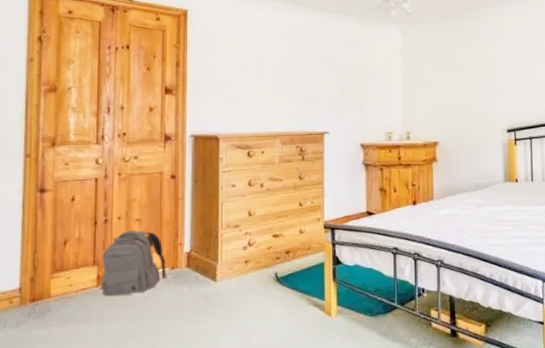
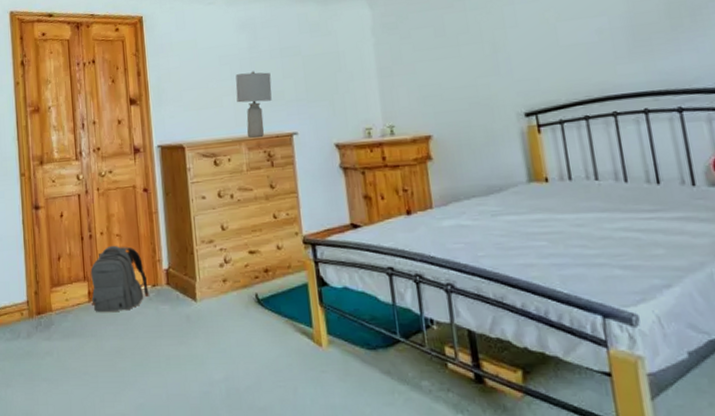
lamp: none [276,74,310,135] -> present [235,71,272,139]

